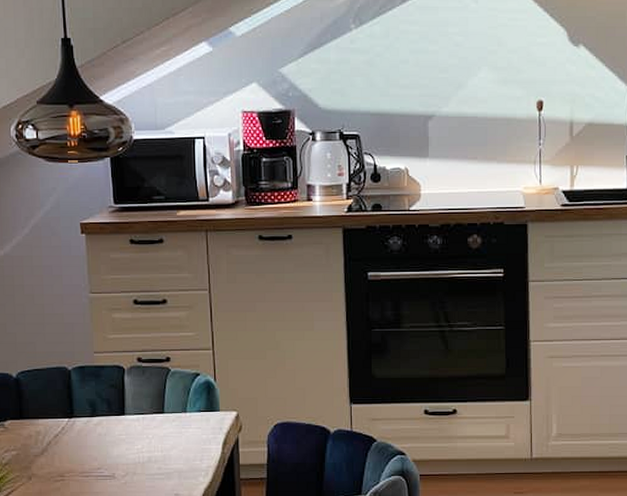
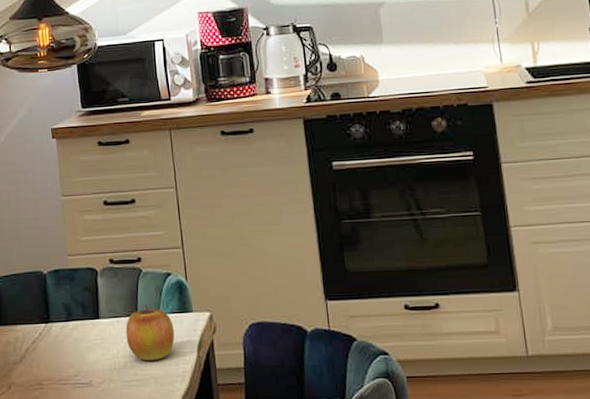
apple: none [151,401,200,456] -> present [125,303,175,361]

